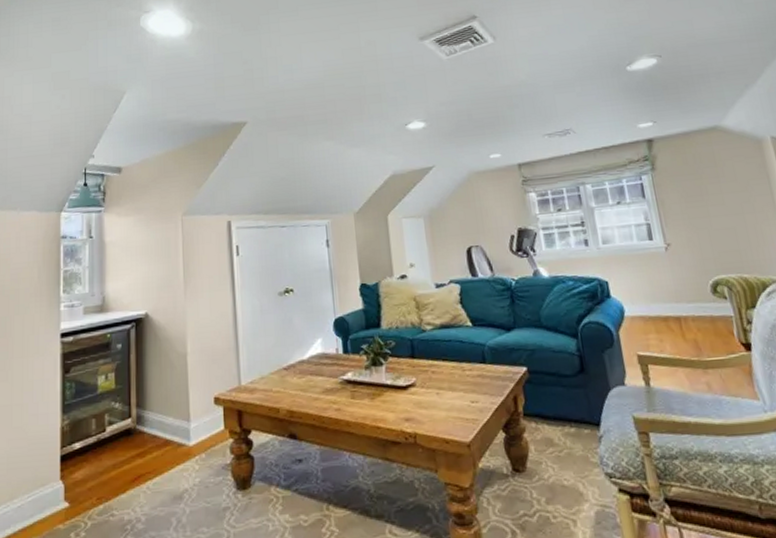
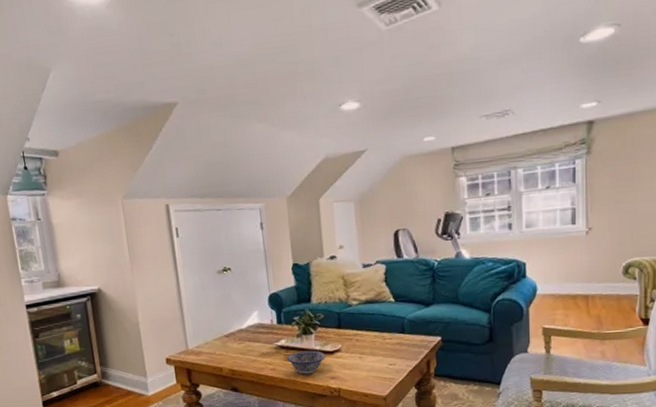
bowl: none [353,385,399,416] -> present [286,350,327,374]

